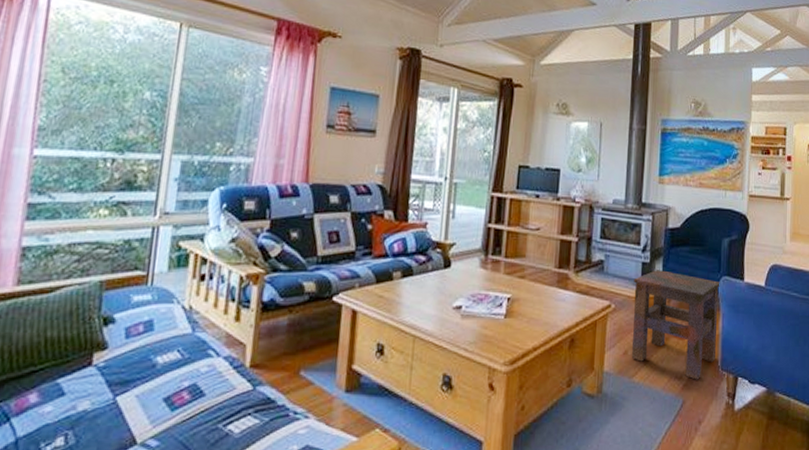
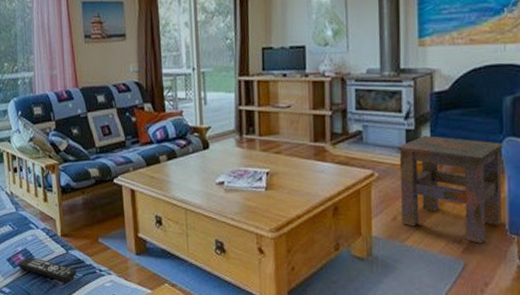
remote control: none [178,394,264,429] -> present [18,256,77,282]

